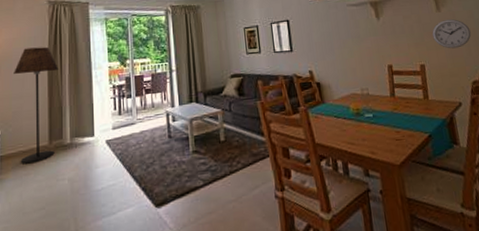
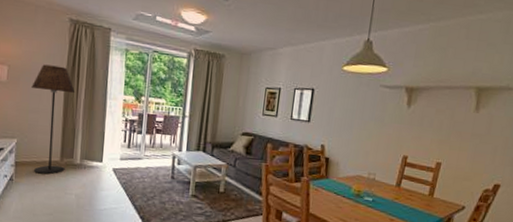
wall clock: present [432,19,471,49] -> none [460,122,504,154]

